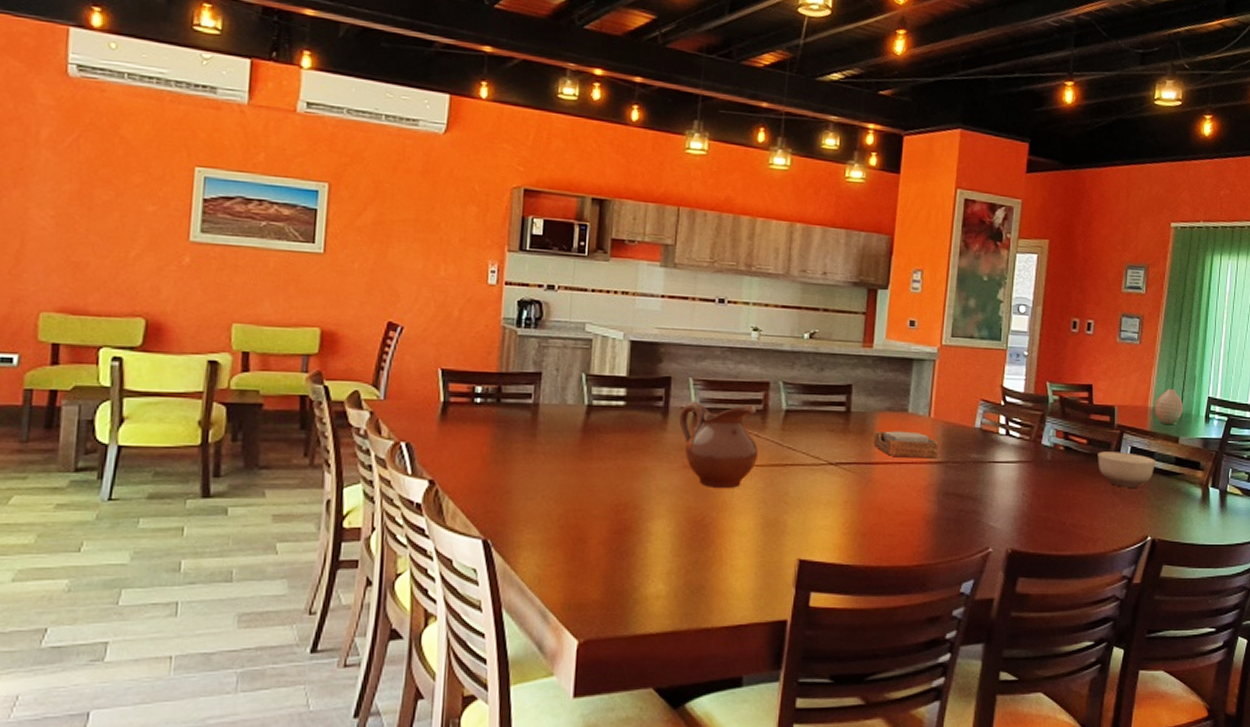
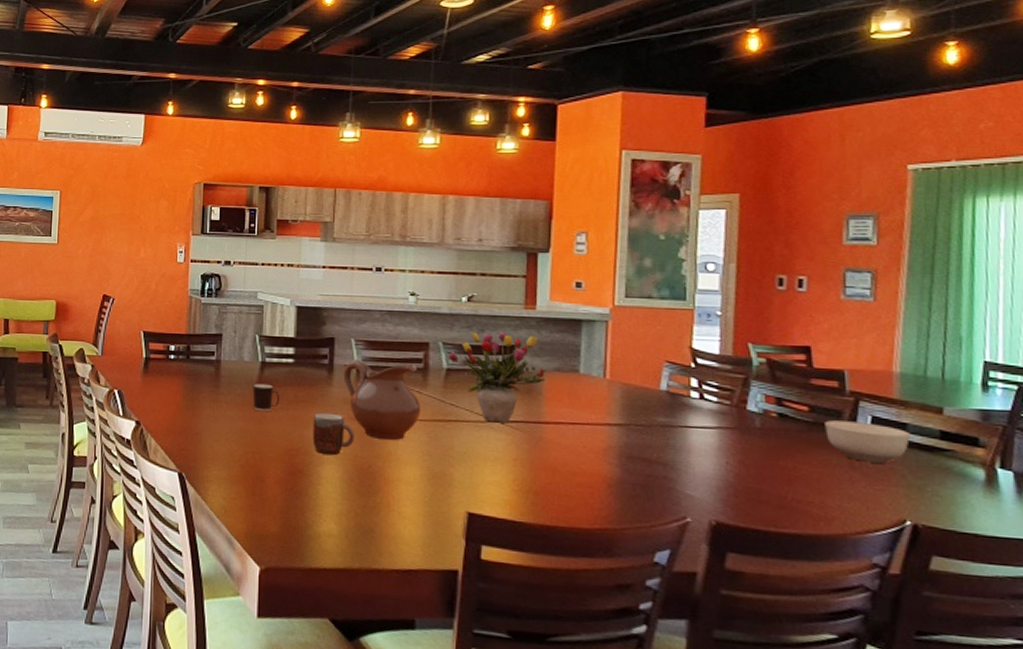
mug: none [575,430,608,463] -> present [252,383,280,412]
mug: none [642,461,689,509] -> present [312,412,355,456]
flower arrangement: none [788,370,879,465] -> present [448,331,546,423]
napkin holder: present [873,431,939,459] -> none [542,391,618,421]
vase: present [1155,389,1183,426] -> none [902,352,946,394]

